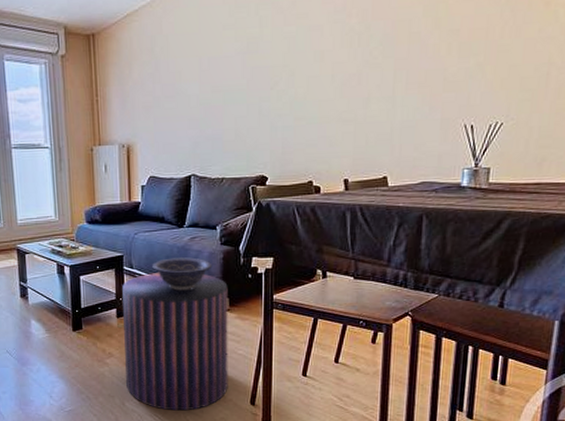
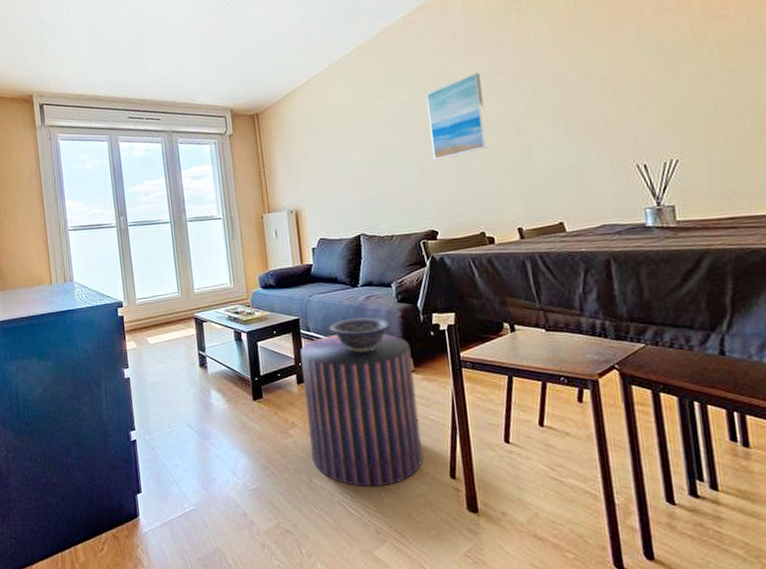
wall art: none [273,11,332,104] -> present [426,72,489,161]

